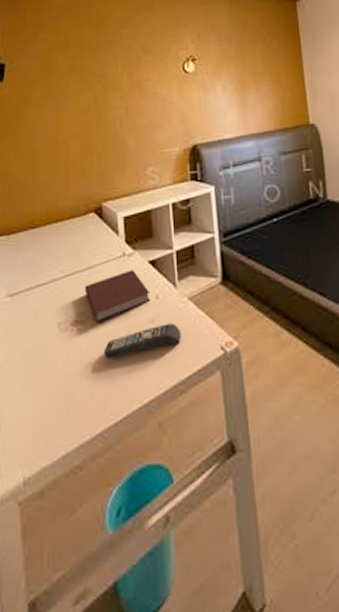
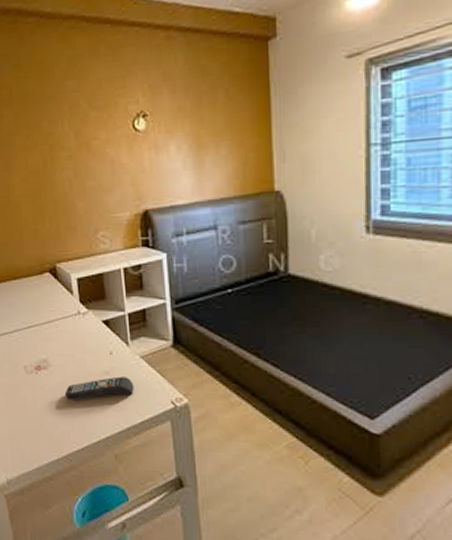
notebook: present [84,270,151,322] -> none [45,327,105,369]

